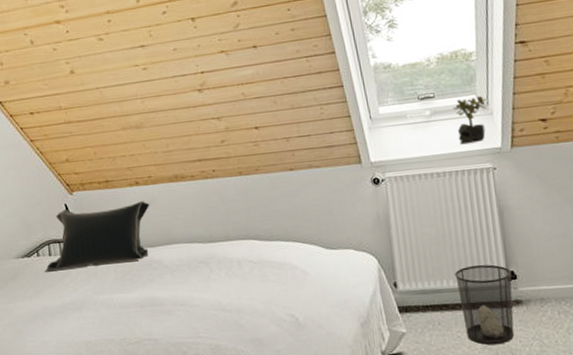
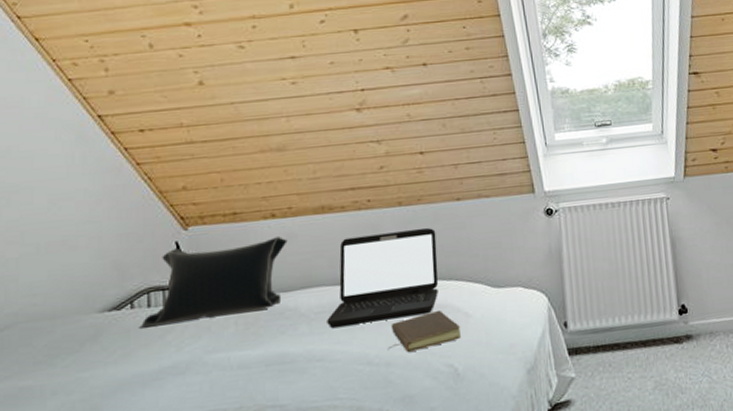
laptop: none [186,194,278,278] -> present [327,227,438,328]
book: none [237,267,301,303] -> present [387,310,462,353]
succulent plant: present [453,94,487,145] -> none [629,123,662,174]
waste bin: present [455,264,515,345] -> none [627,298,685,386]

